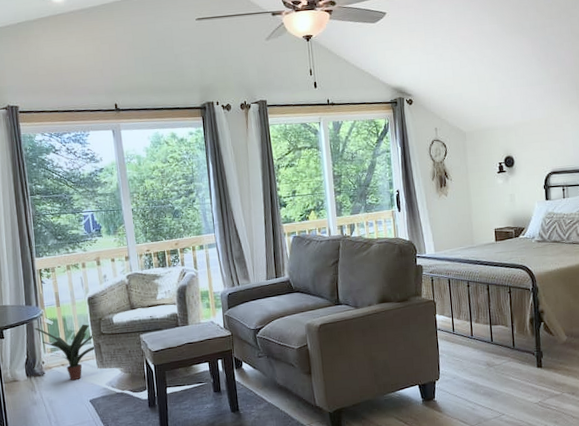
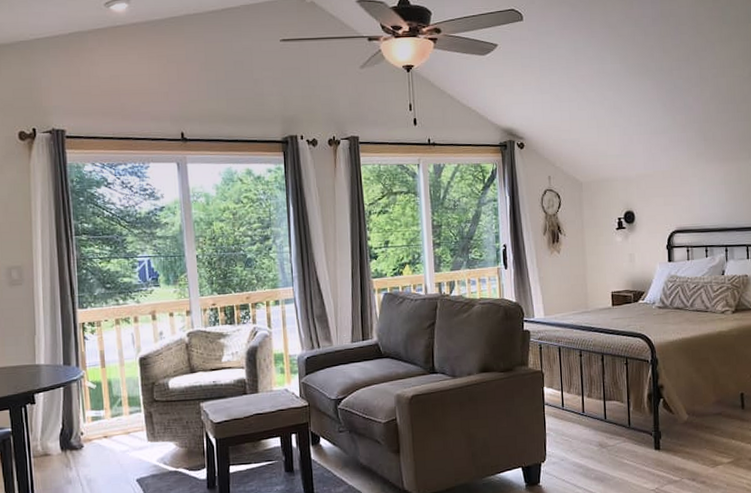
potted plant: present [34,324,96,381] -> none [72,389,147,456]

